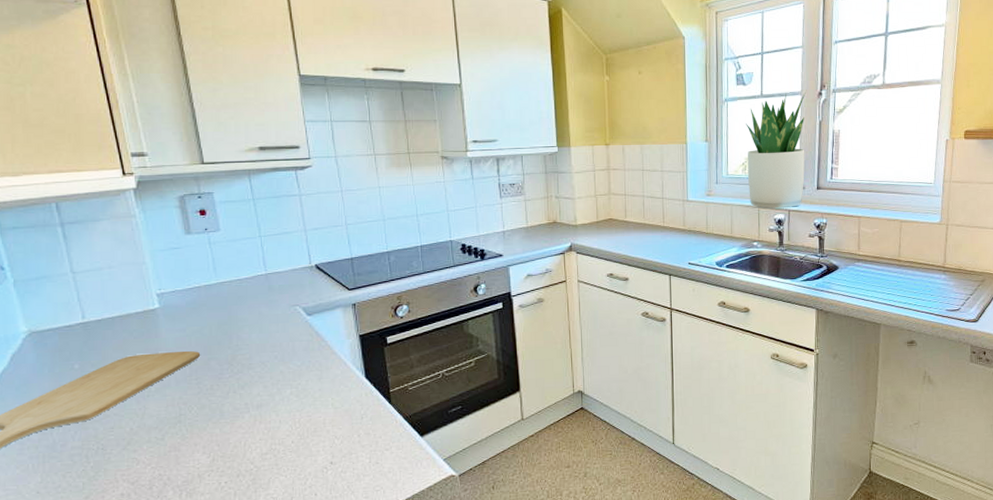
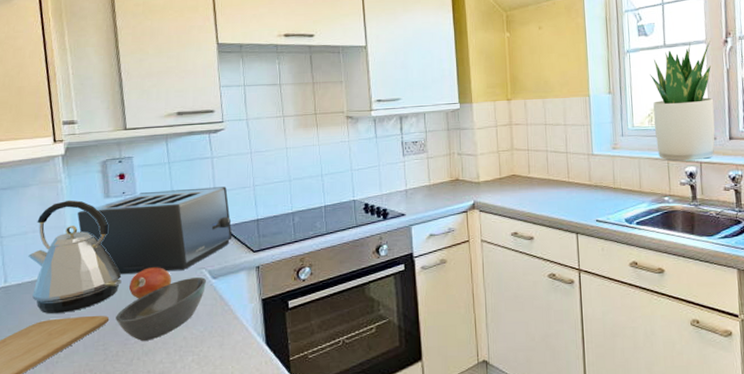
kettle: none [106,235,211,350] -> present [28,200,122,314]
toaster: none [157,225,326,312] -> present [77,187,233,275]
bowl: none [207,314,301,375] -> present [116,277,206,341]
fruit: none [219,304,264,335] -> present [128,267,171,299]

